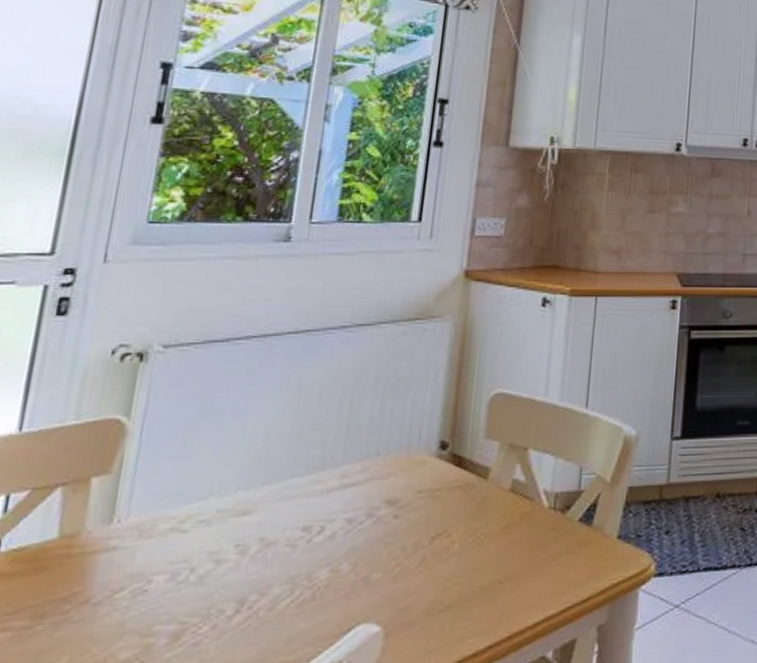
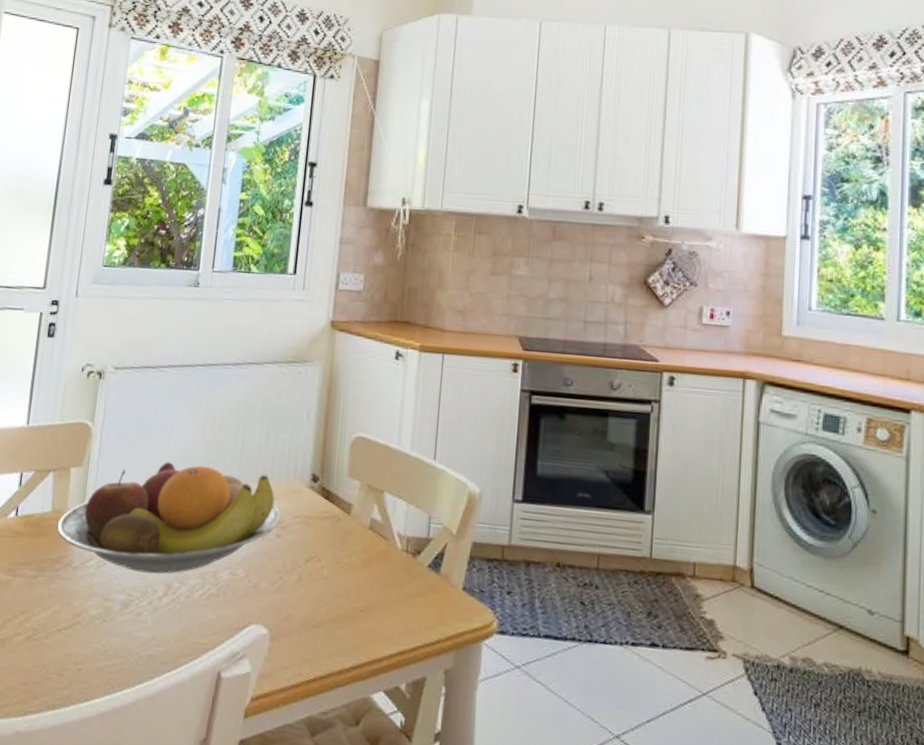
fruit bowl: none [66,450,400,592] -> present [57,462,281,574]

